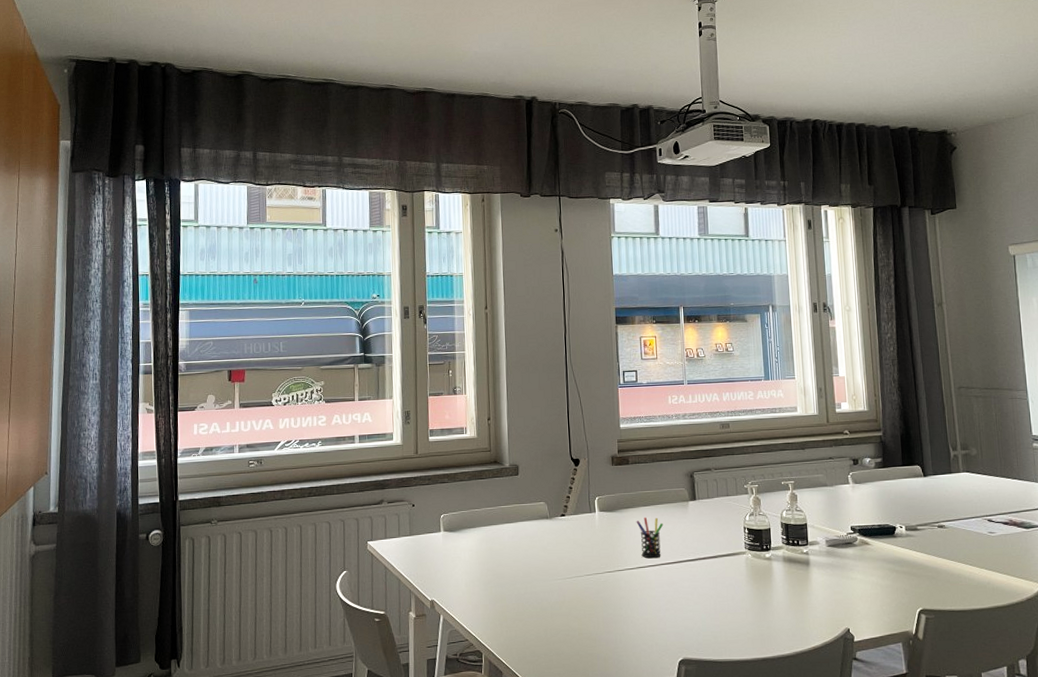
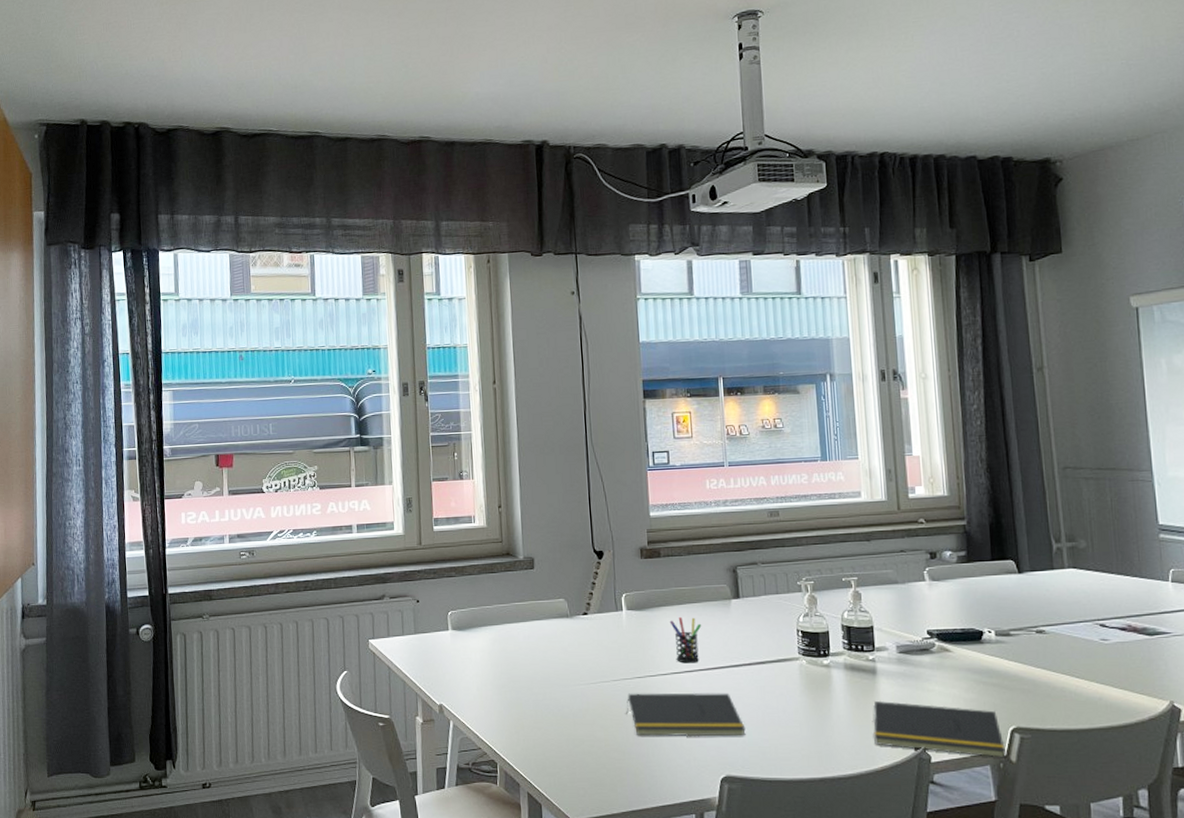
notepad: none [597,584,700,625] -> present [626,693,746,737]
notepad: none [805,588,914,636] -> present [872,700,1006,758]

